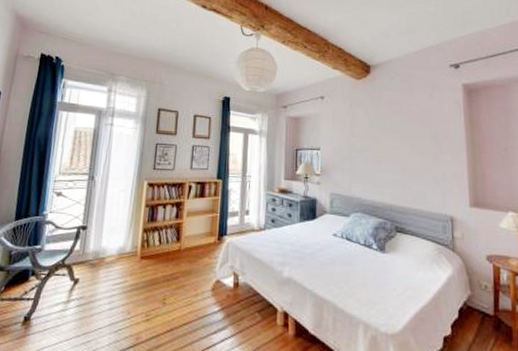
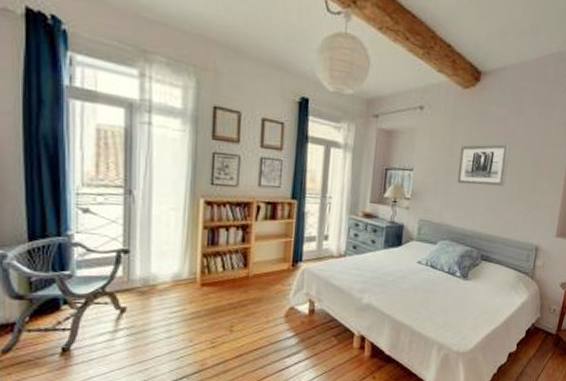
wall art: none [361,122,407,160] -> present [457,143,510,186]

